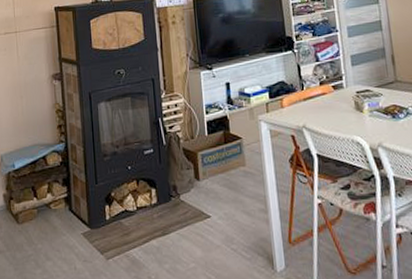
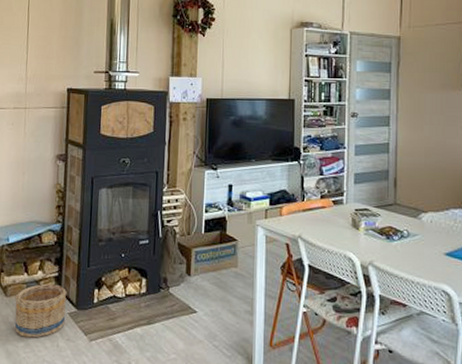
basket: none [27,205,80,264] -> present [14,283,67,338]

